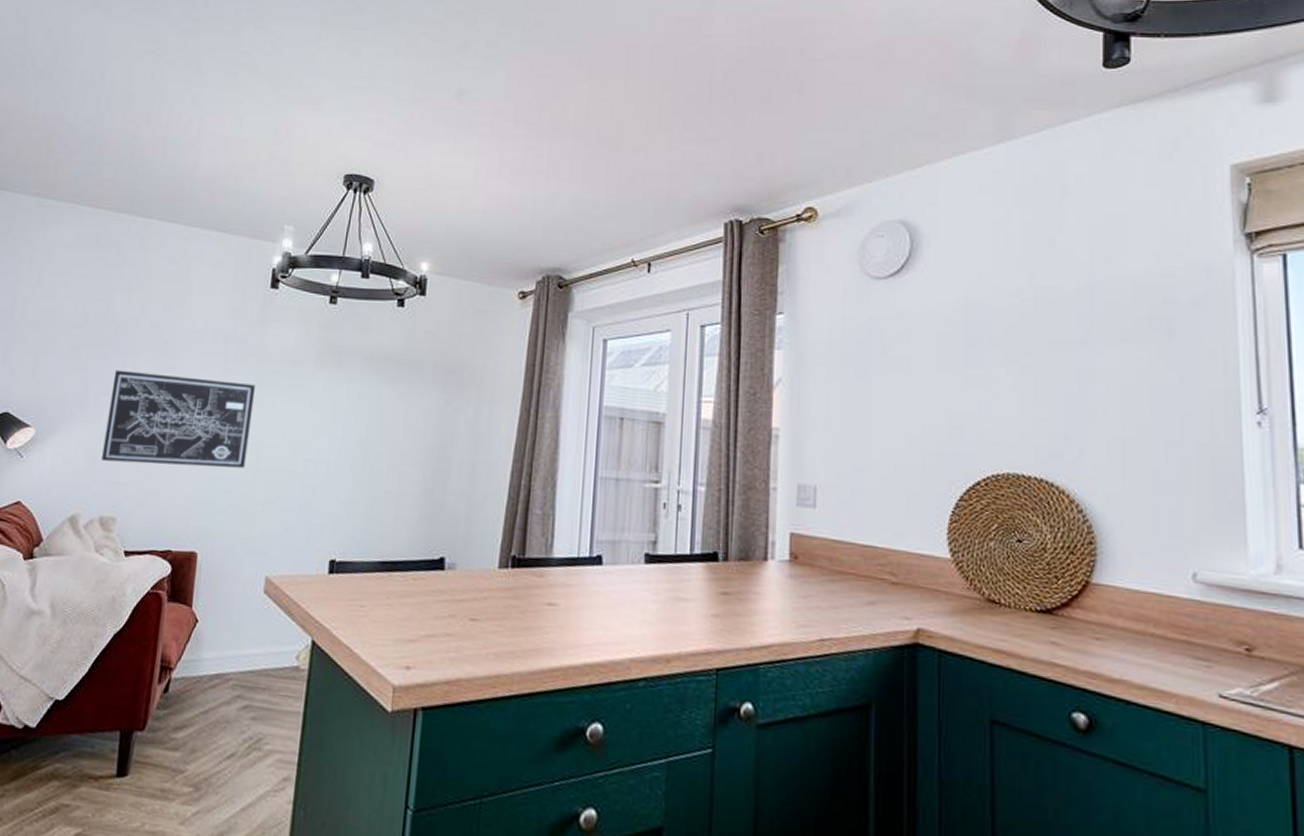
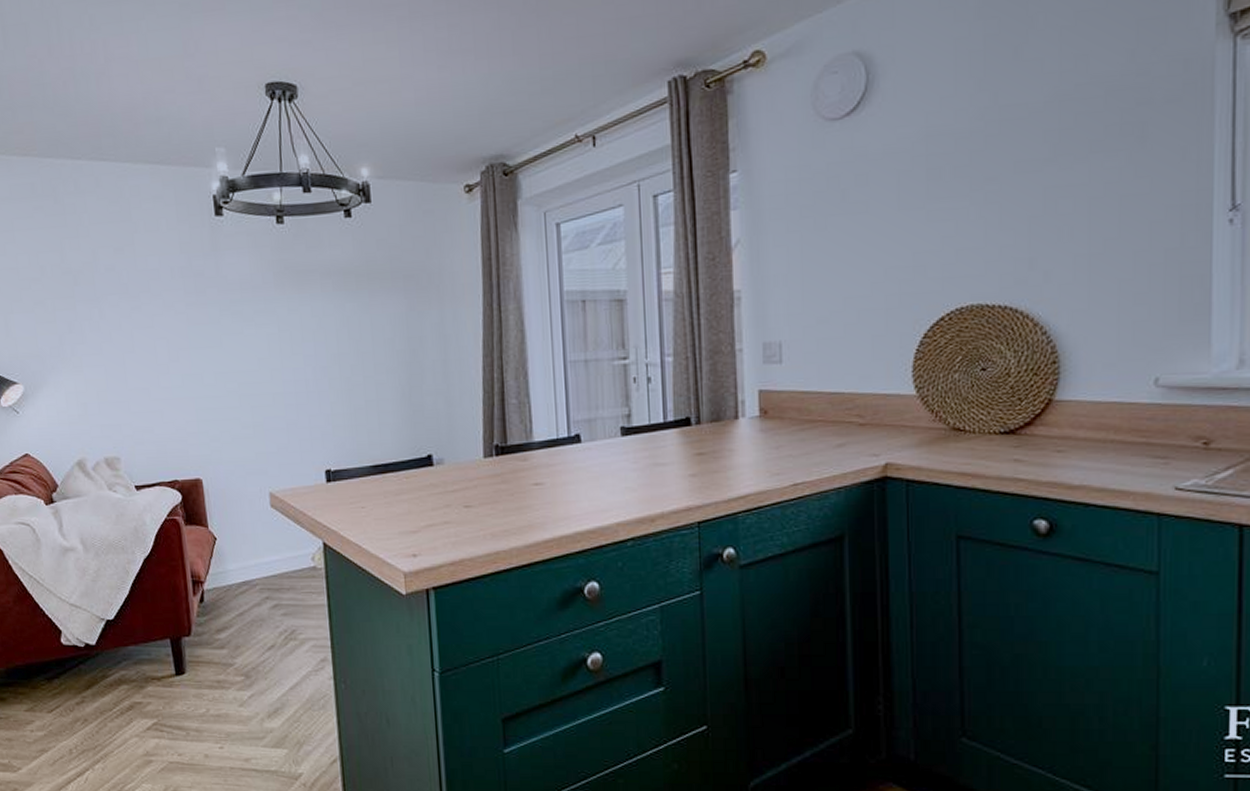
wall art: present [101,369,255,468] -> none [83,315,229,406]

